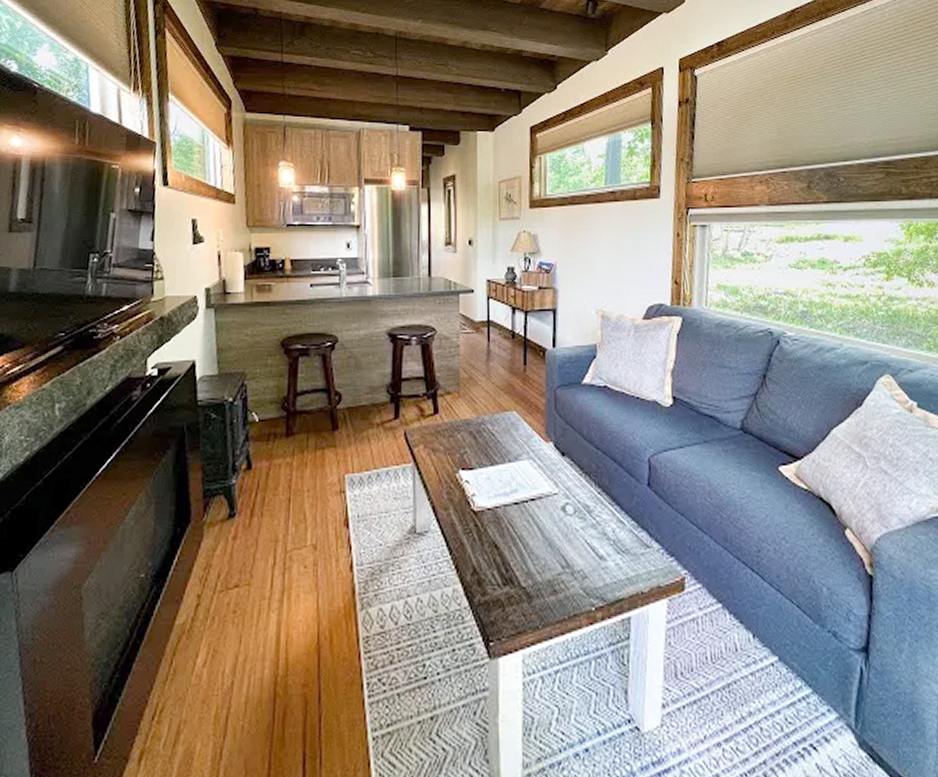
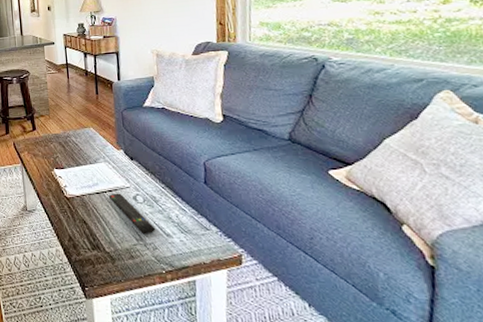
remote control: none [529,502,587,559] -> present [108,193,156,235]

